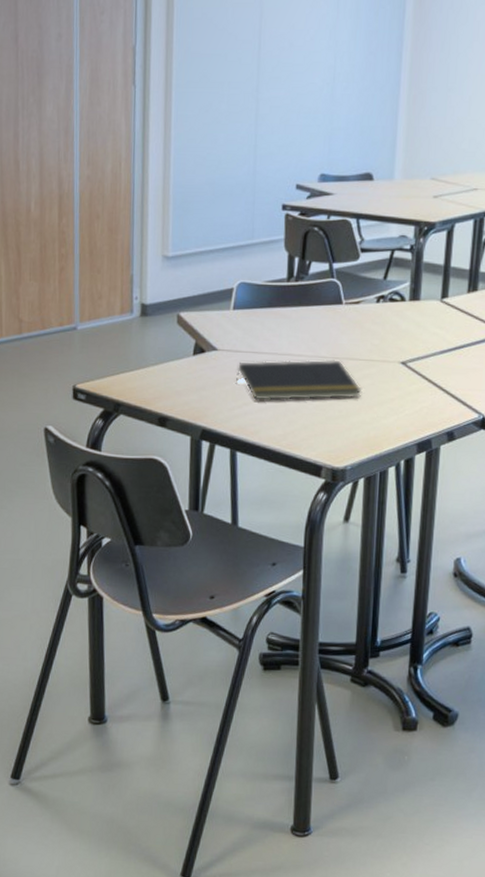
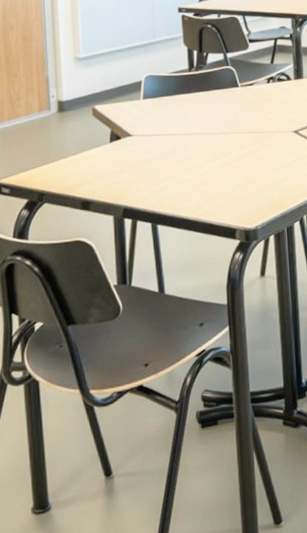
notepad: present [235,360,361,401] -> none [150,134,263,177]

